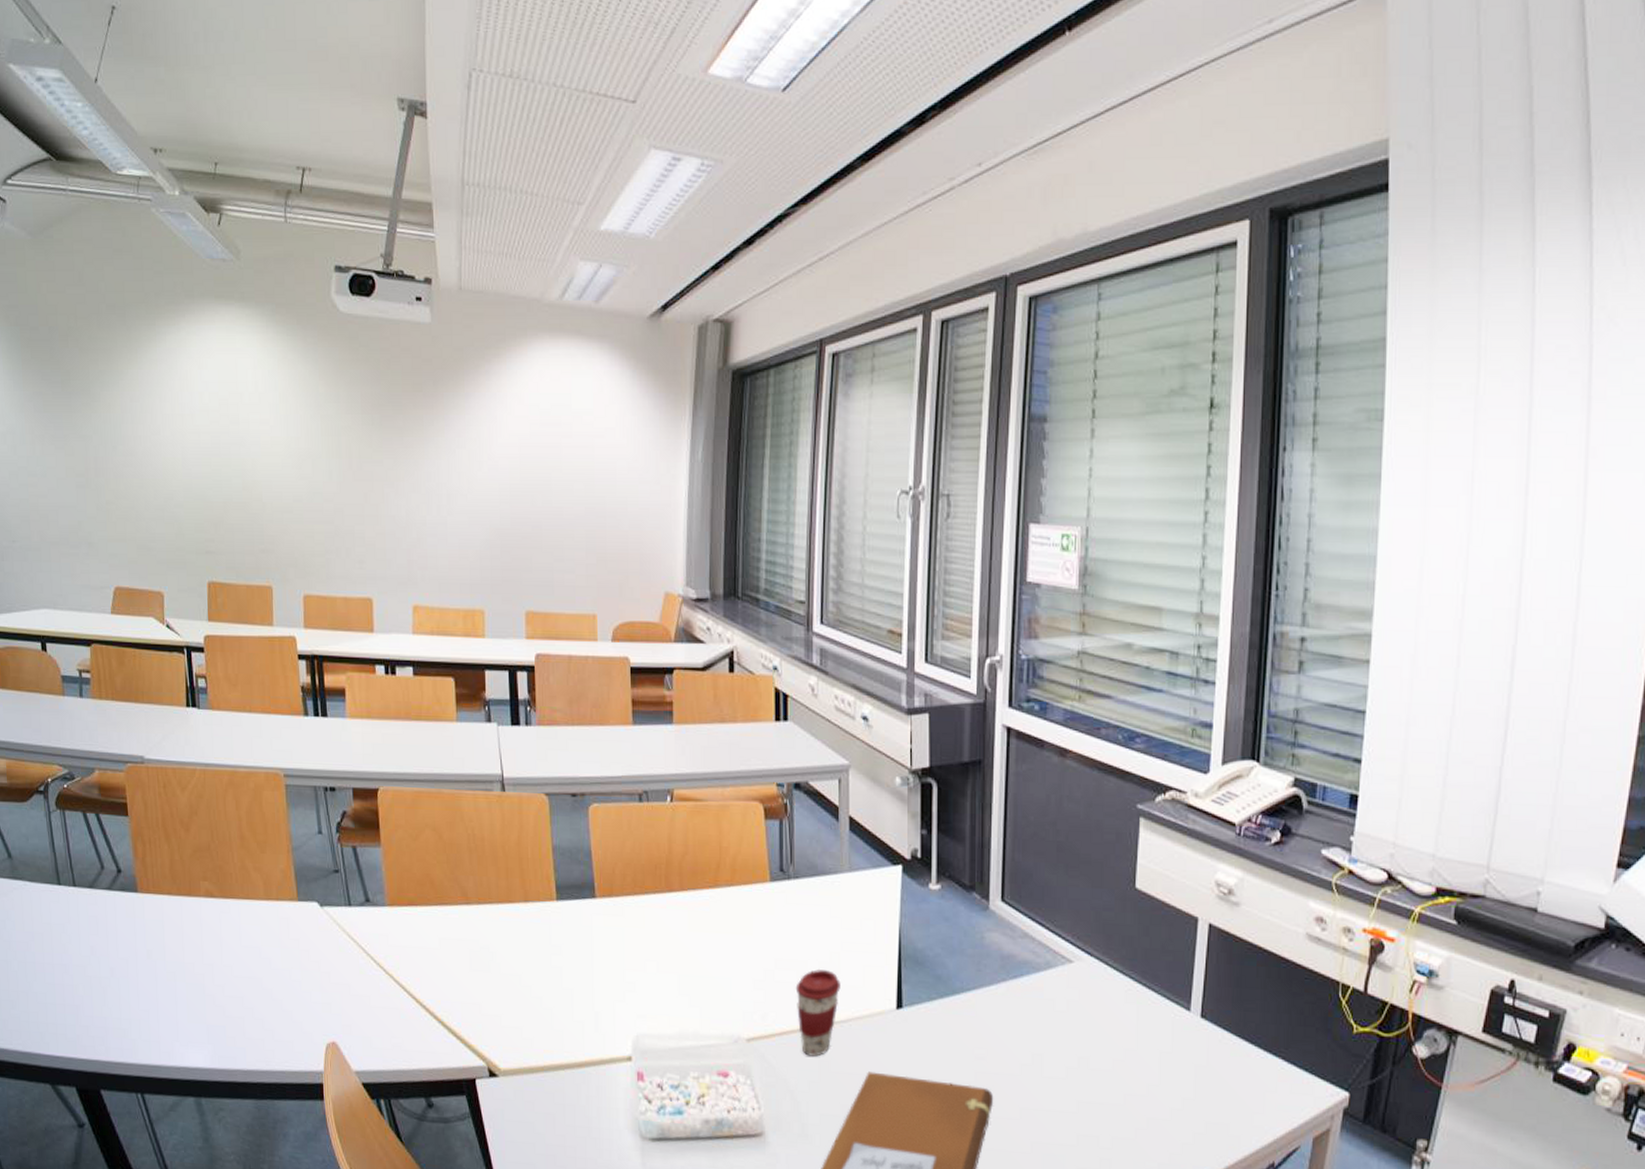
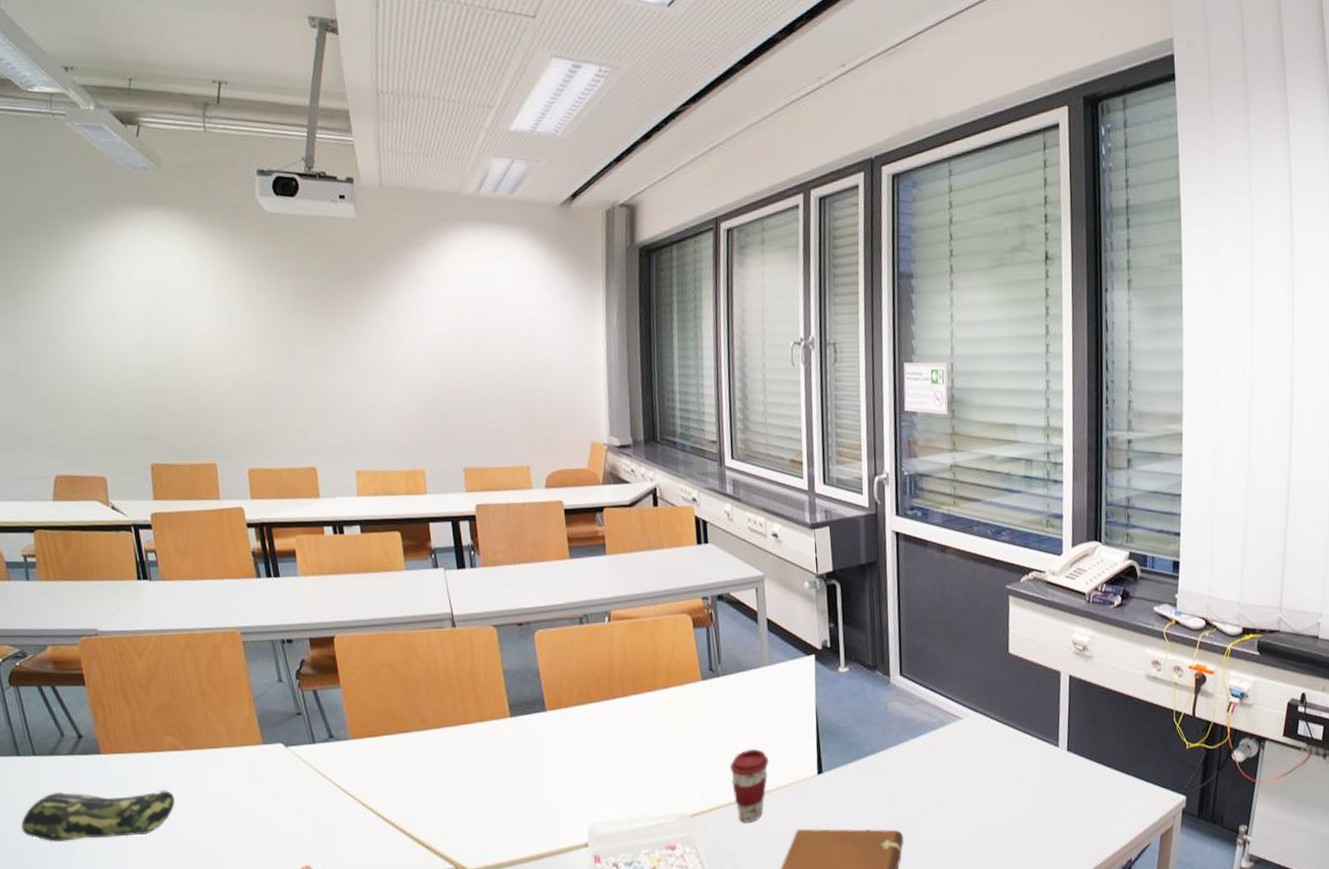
pencil case: none [57,928,207,986] -> present [21,789,175,842]

